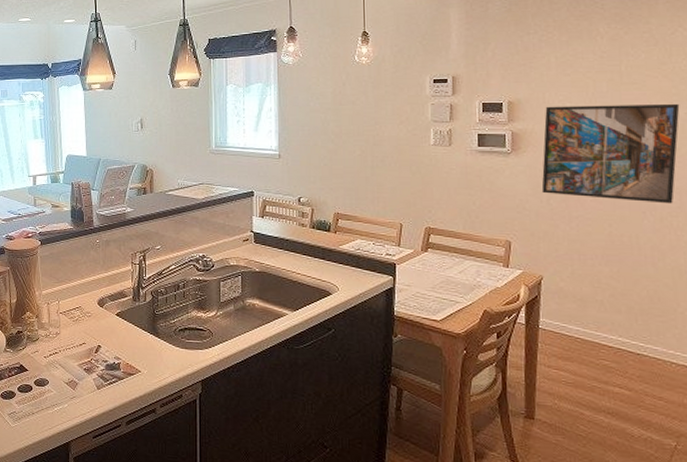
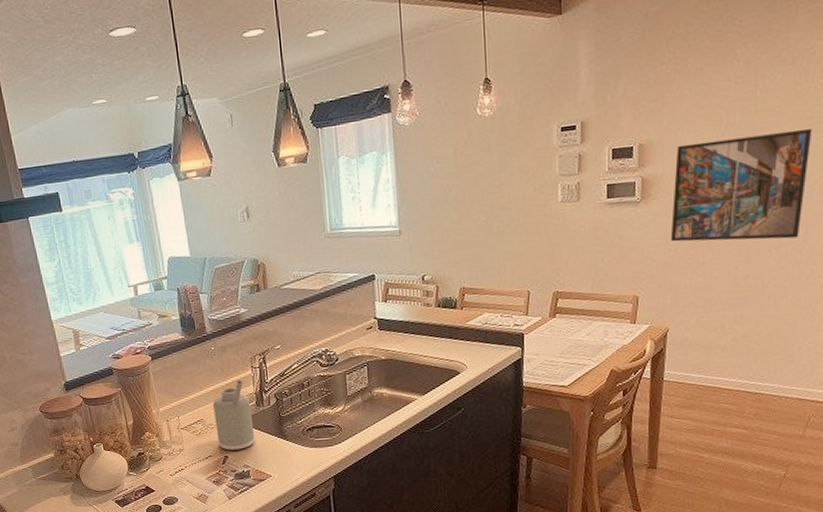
soap dispenser: none [91,274,129,341] -> present [212,380,255,451]

